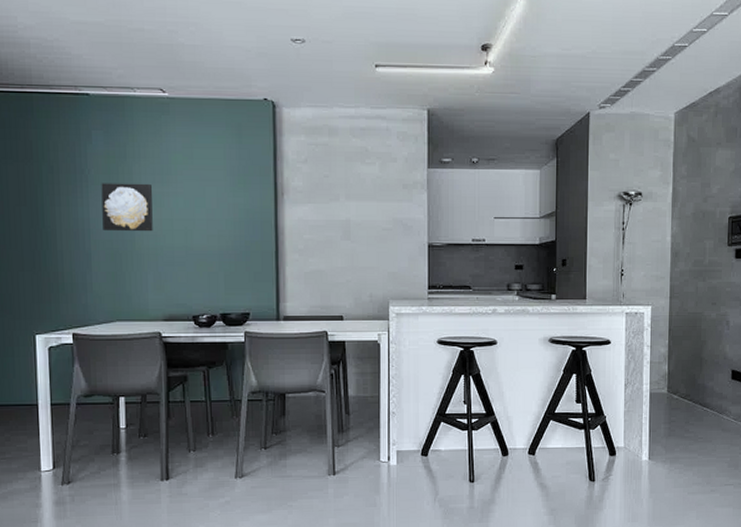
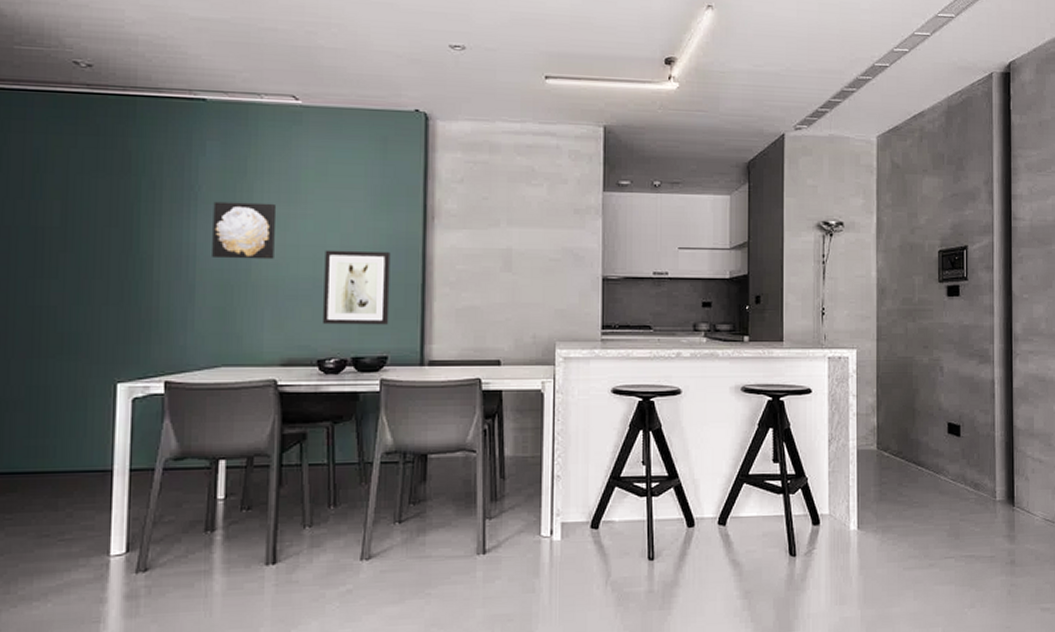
wall art: none [194,223,250,286] -> present [323,250,391,325]

